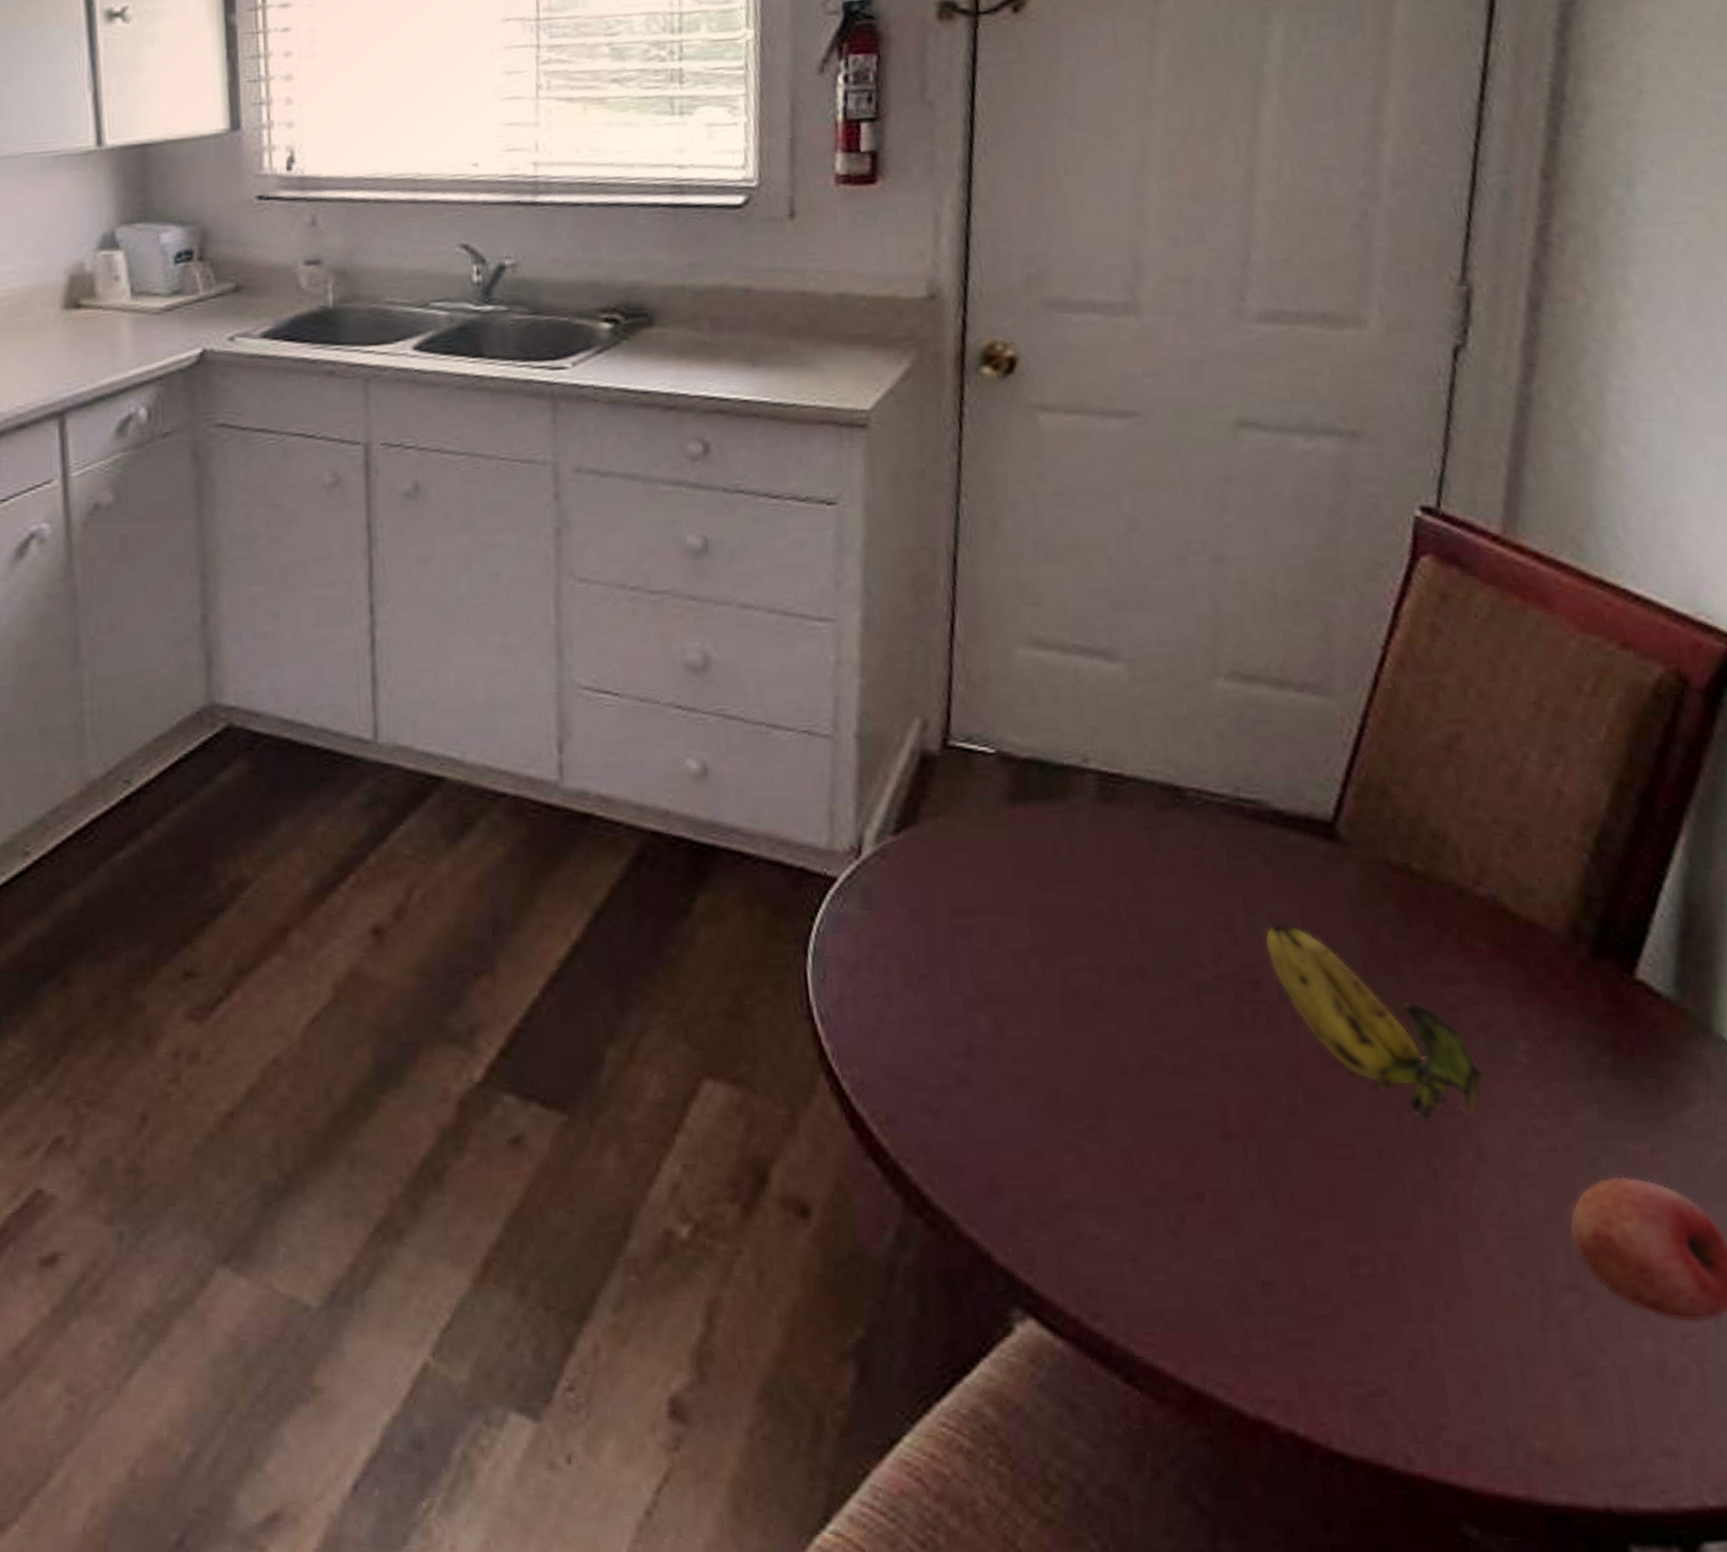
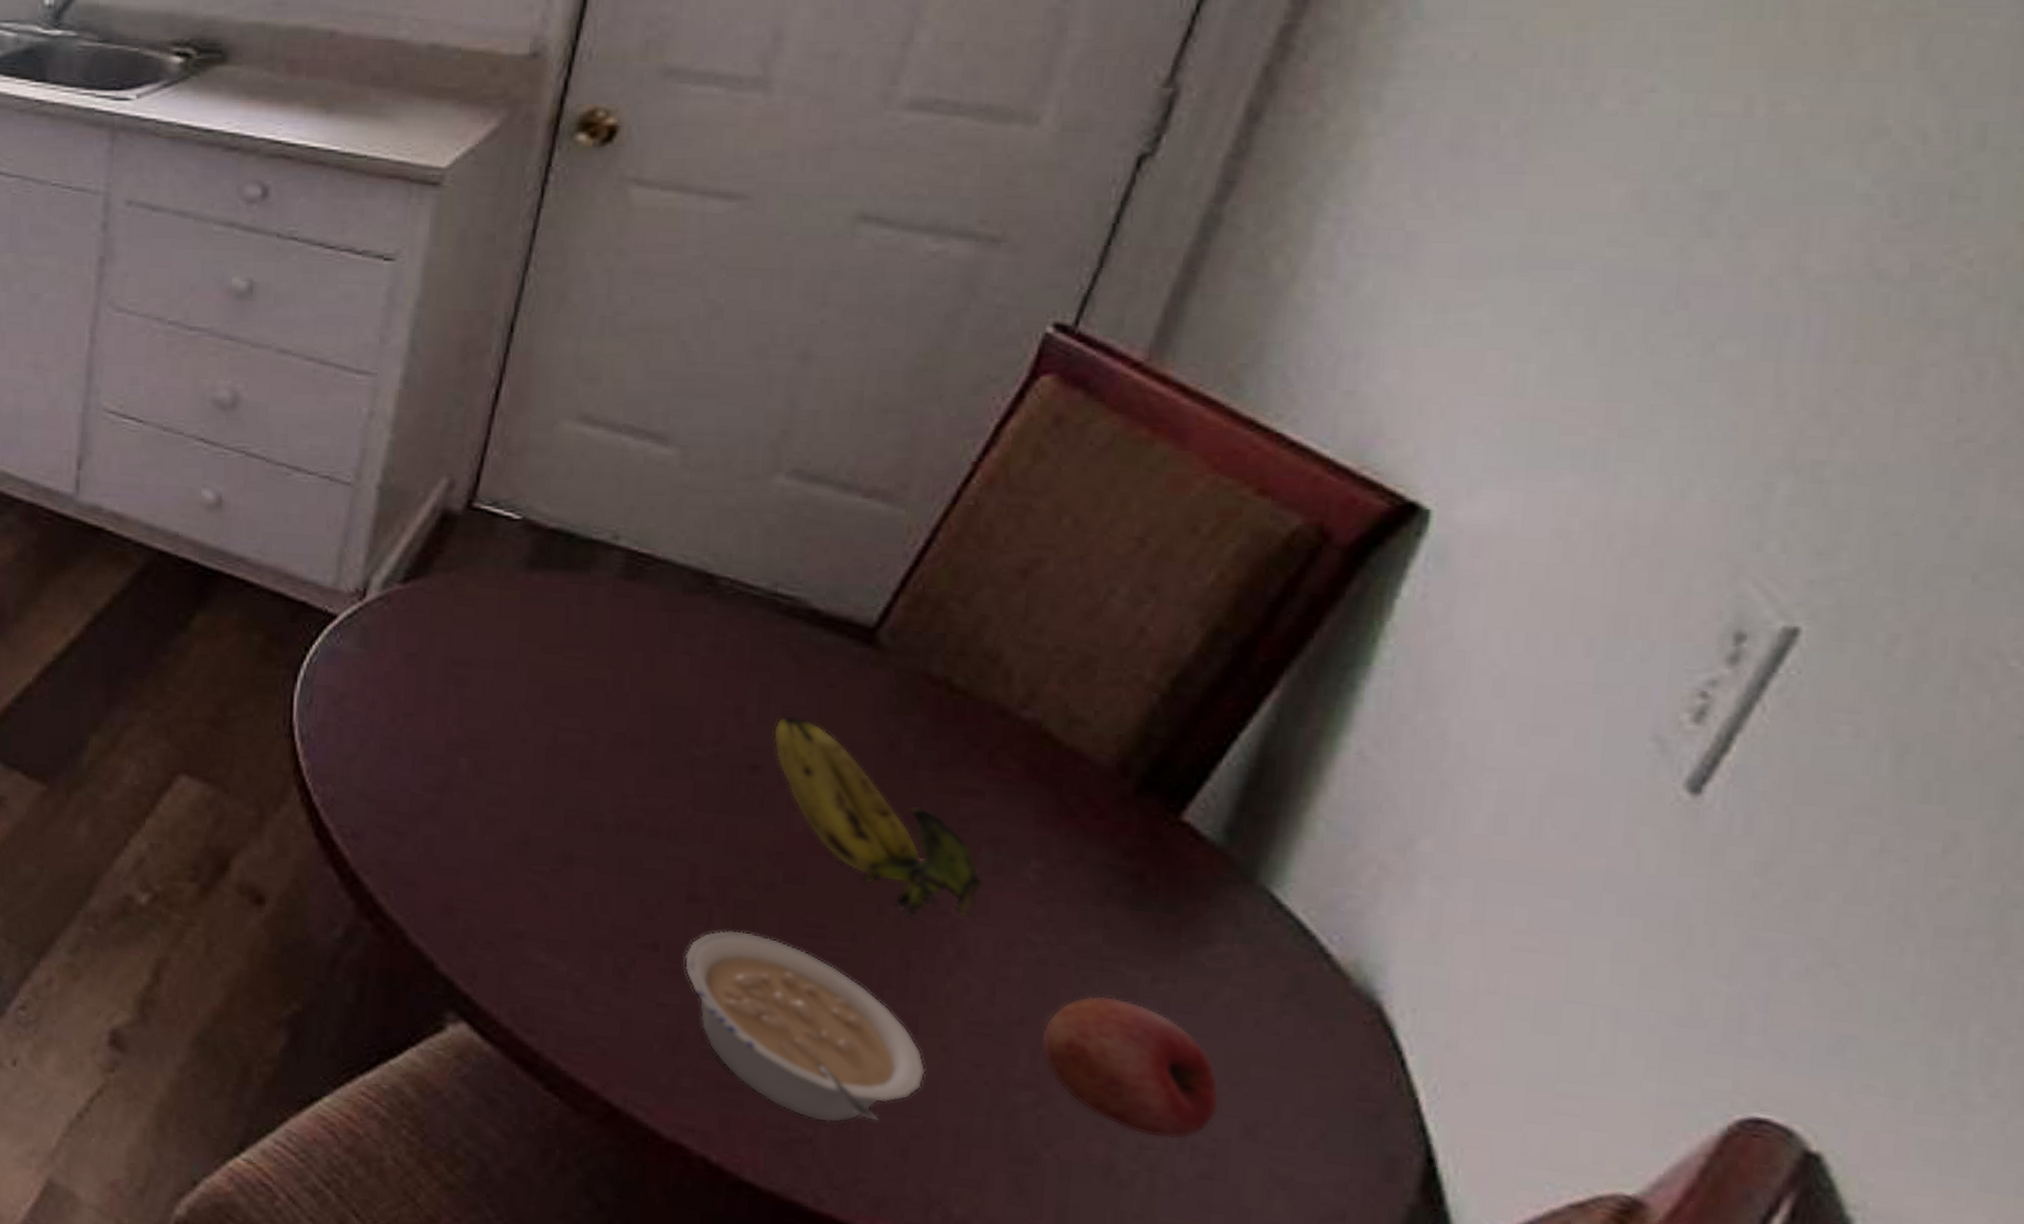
legume: none [1229,1164,1477,1367] -> present [683,930,926,1123]

